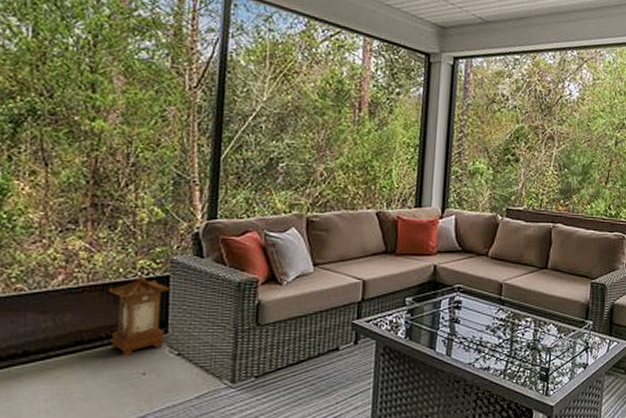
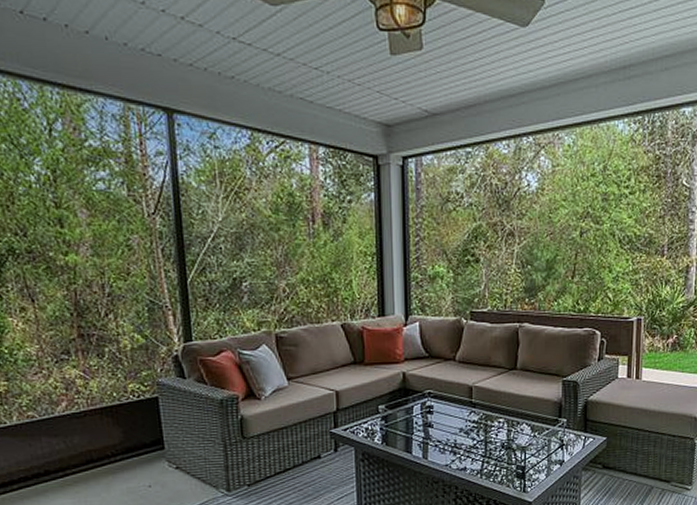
lantern: present [107,272,172,355] -> none [106,395,164,471]

